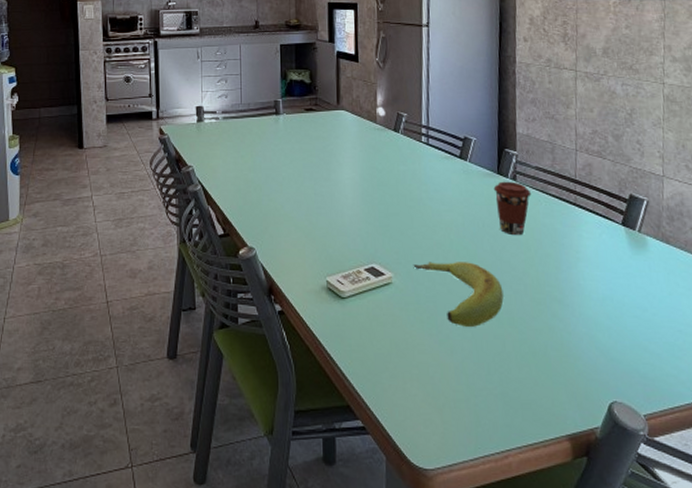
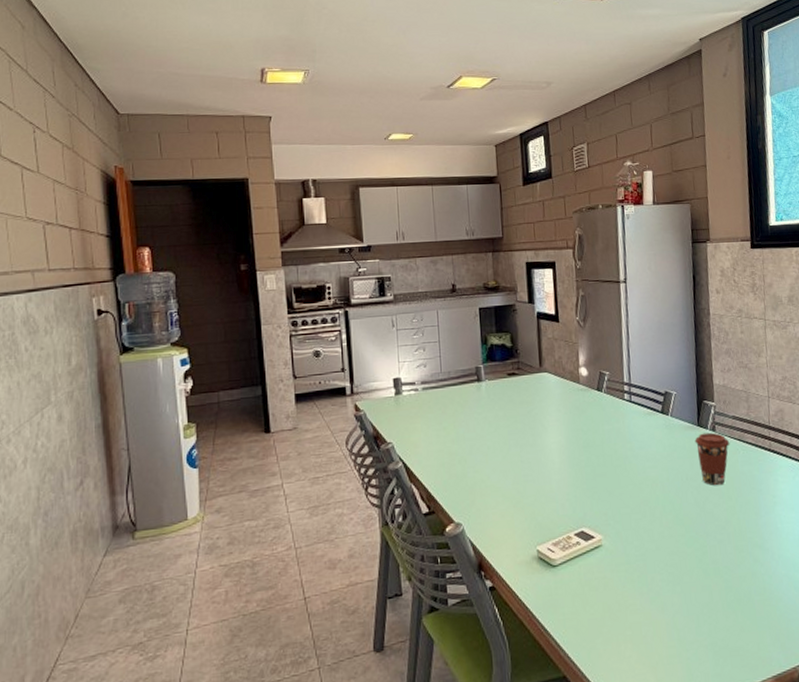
banana: present [413,262,504,327] -> none [622,516,709,582]

